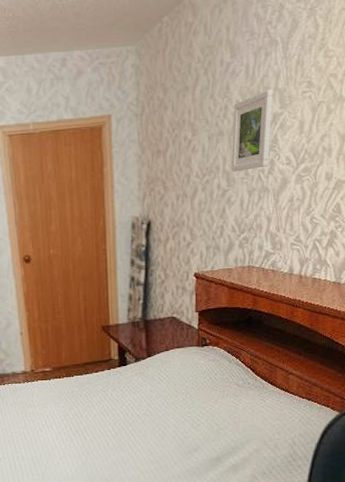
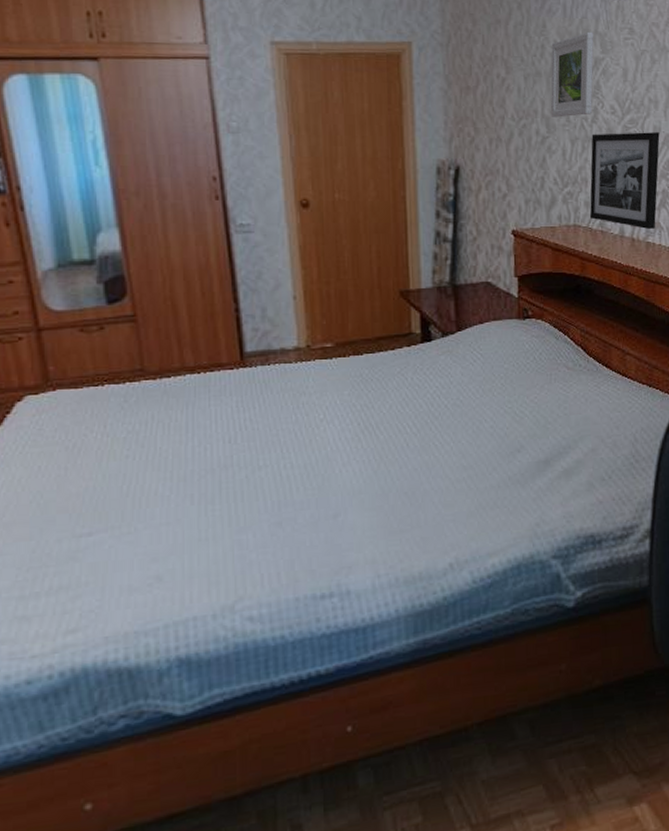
picture frame: none [263,178,331,267] -> present [590,132,660,230]

